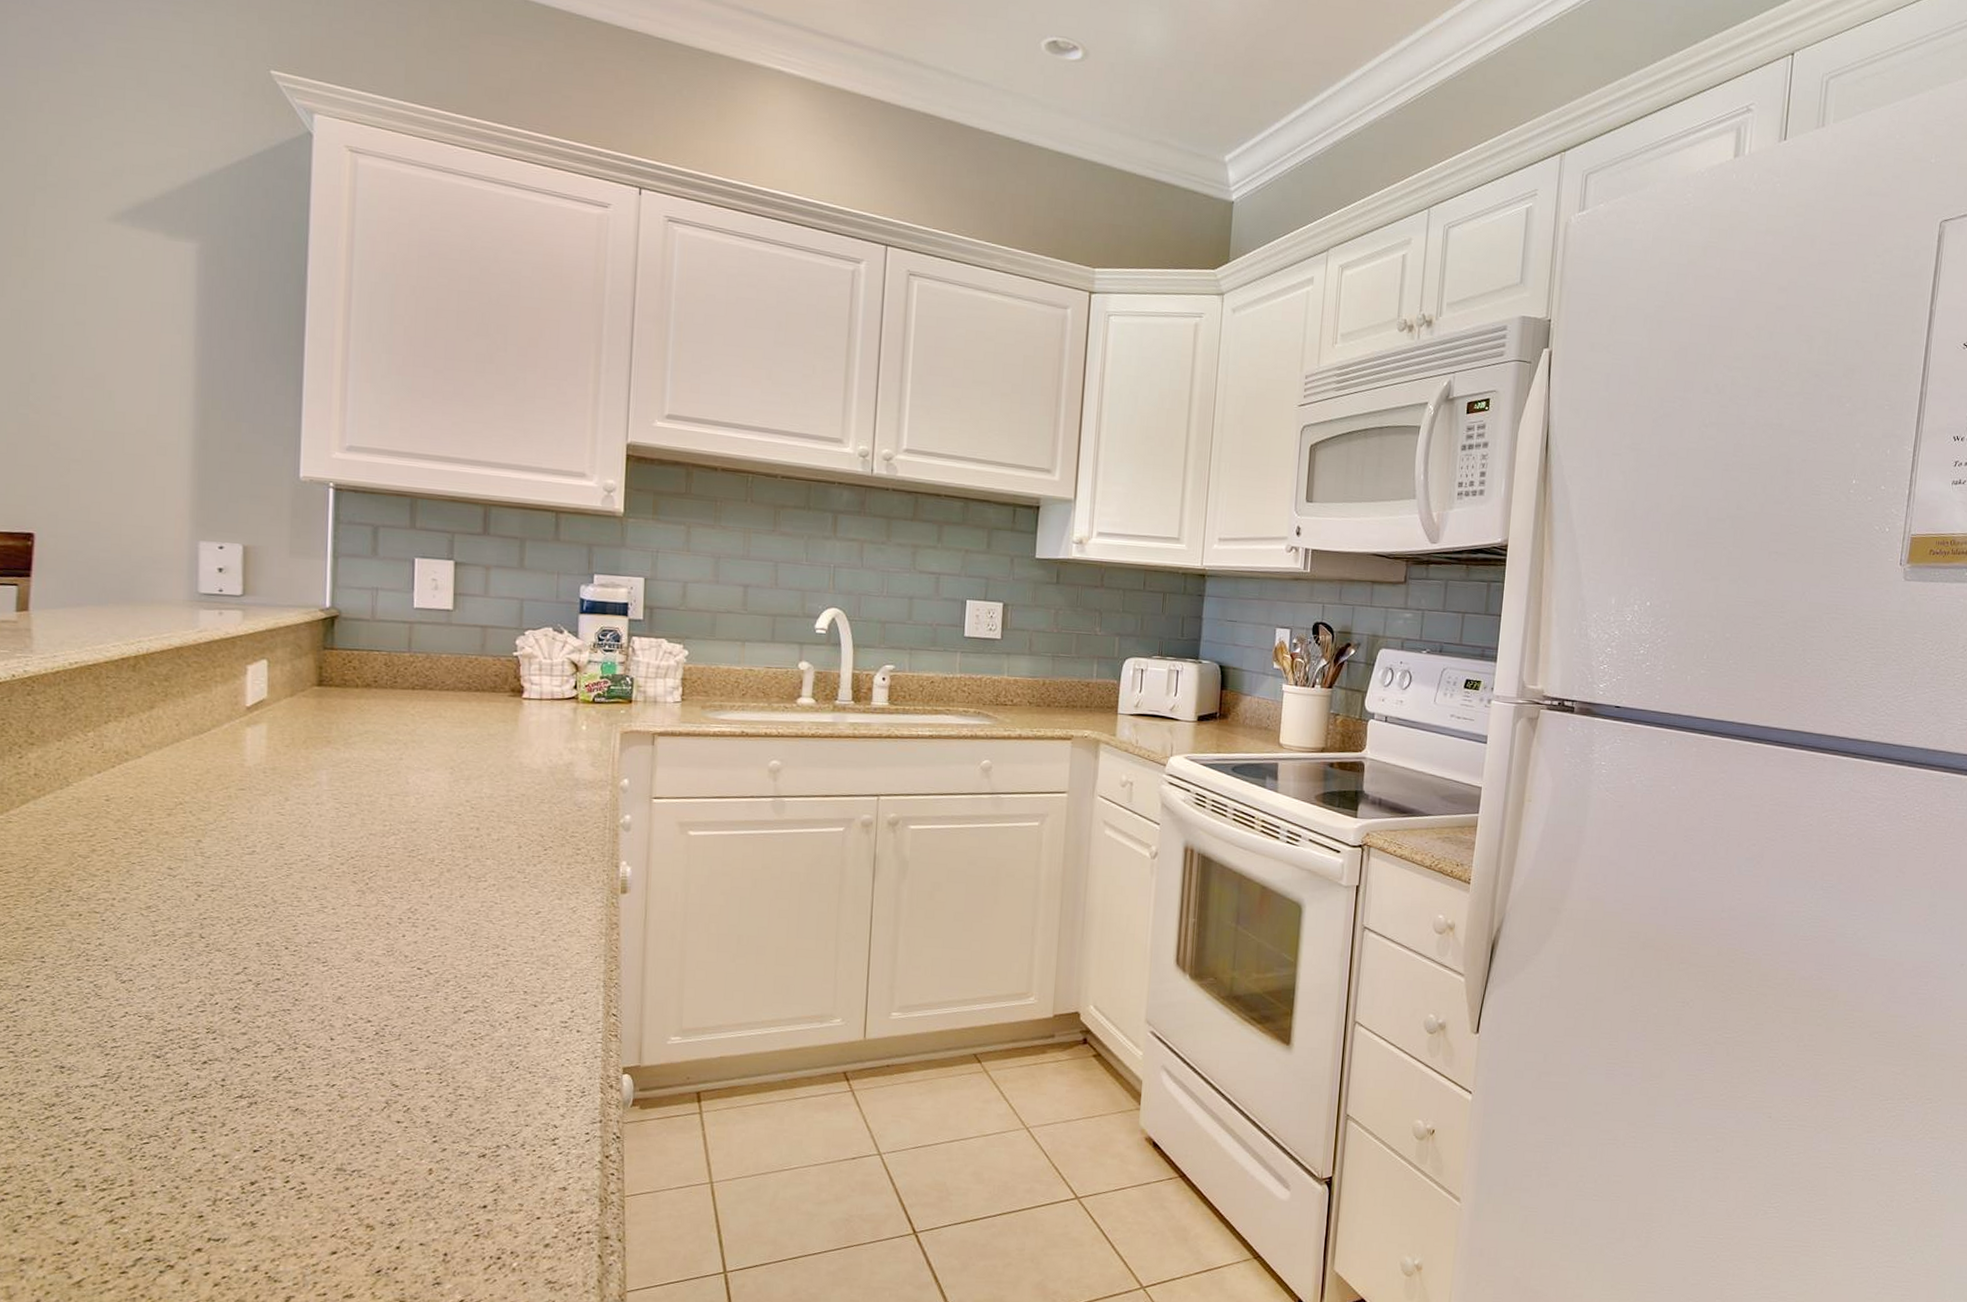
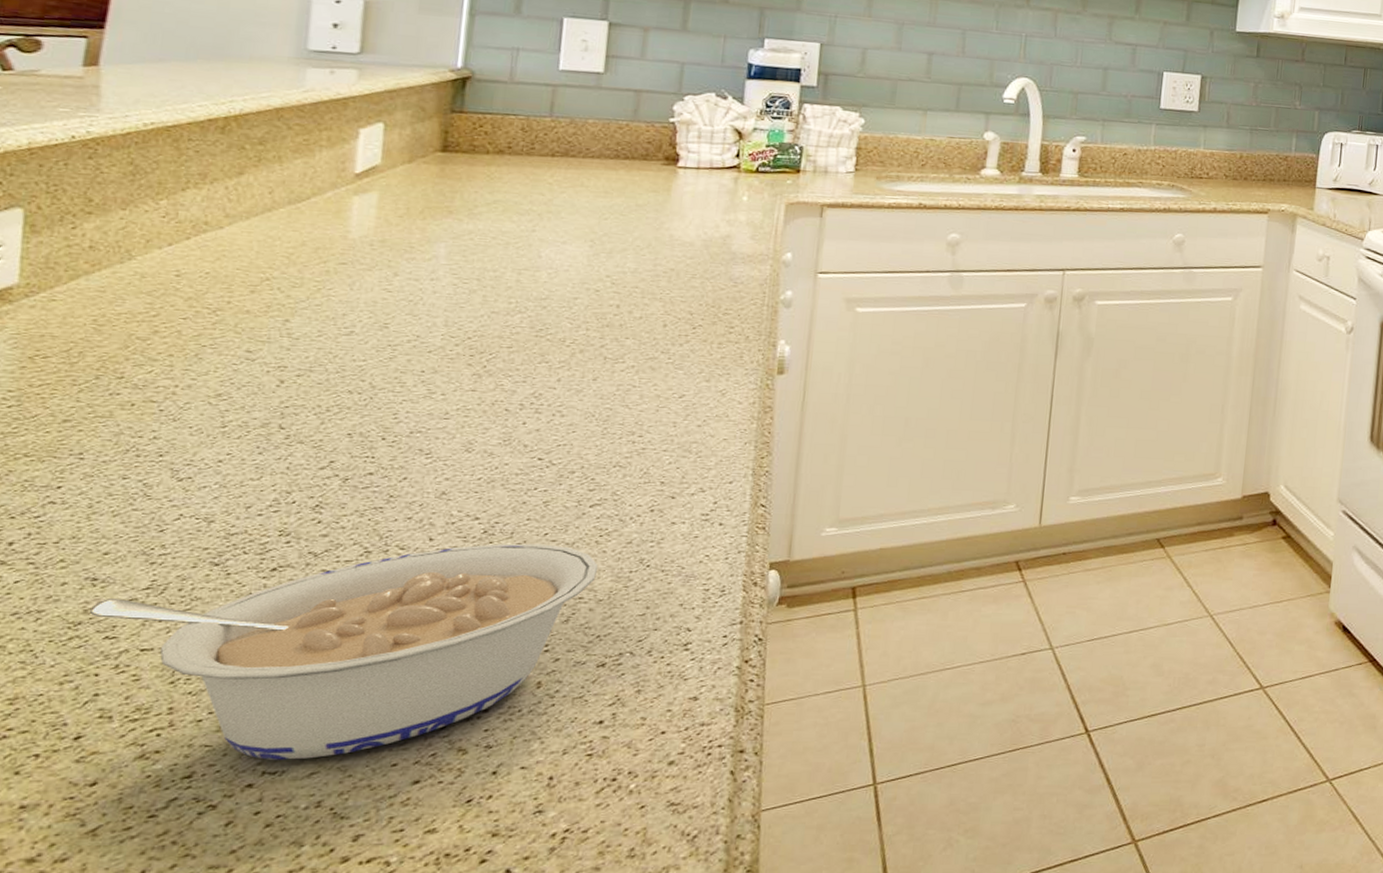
legume: none [61,1044,475,1229] -> present [90,543,599,760]

